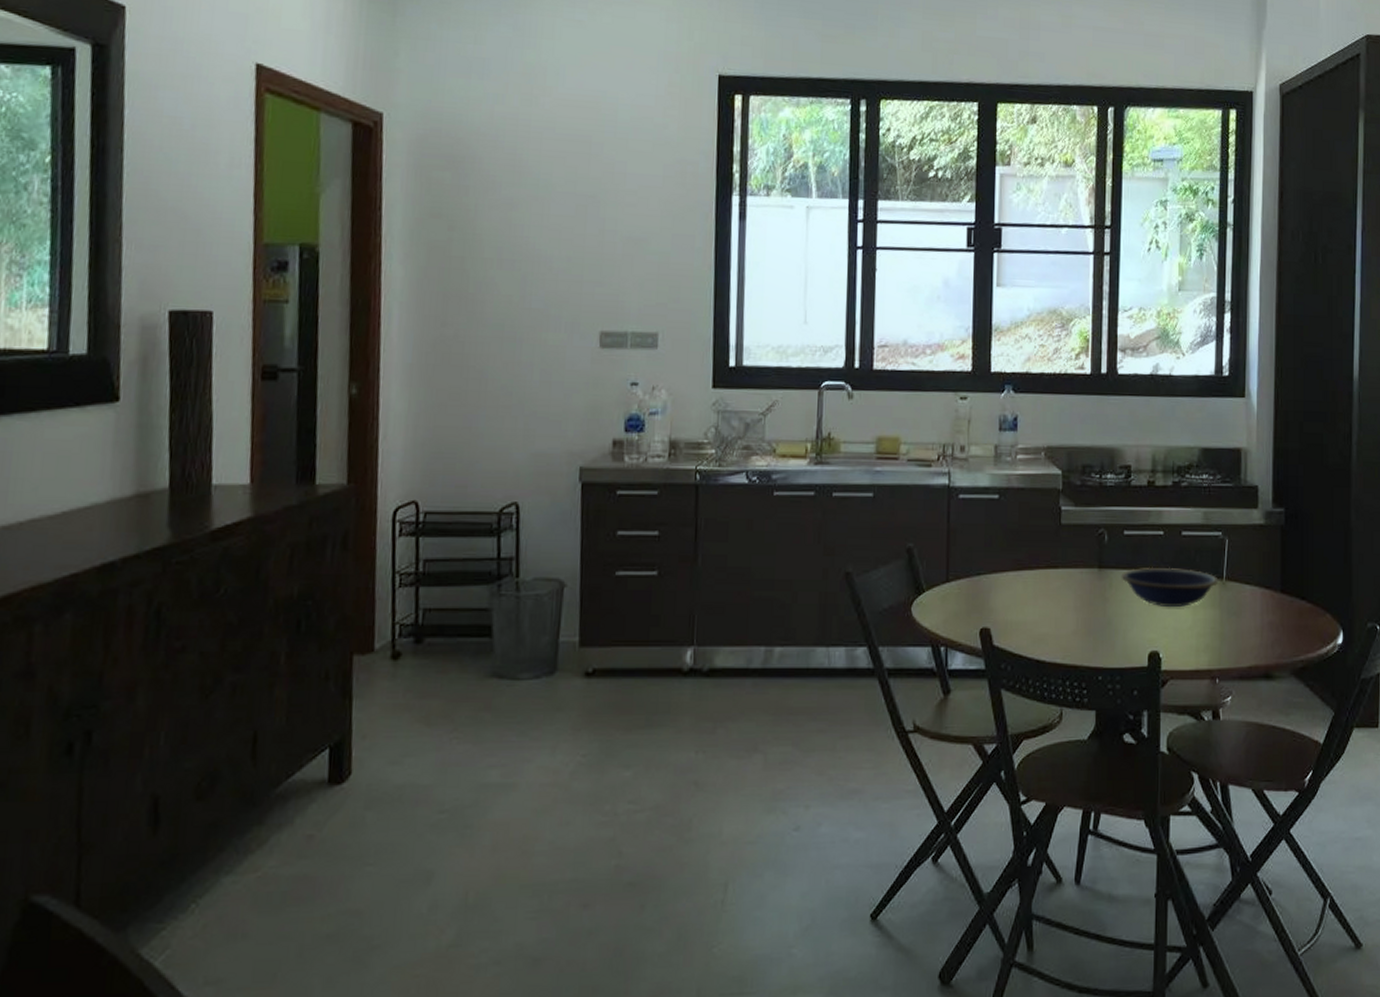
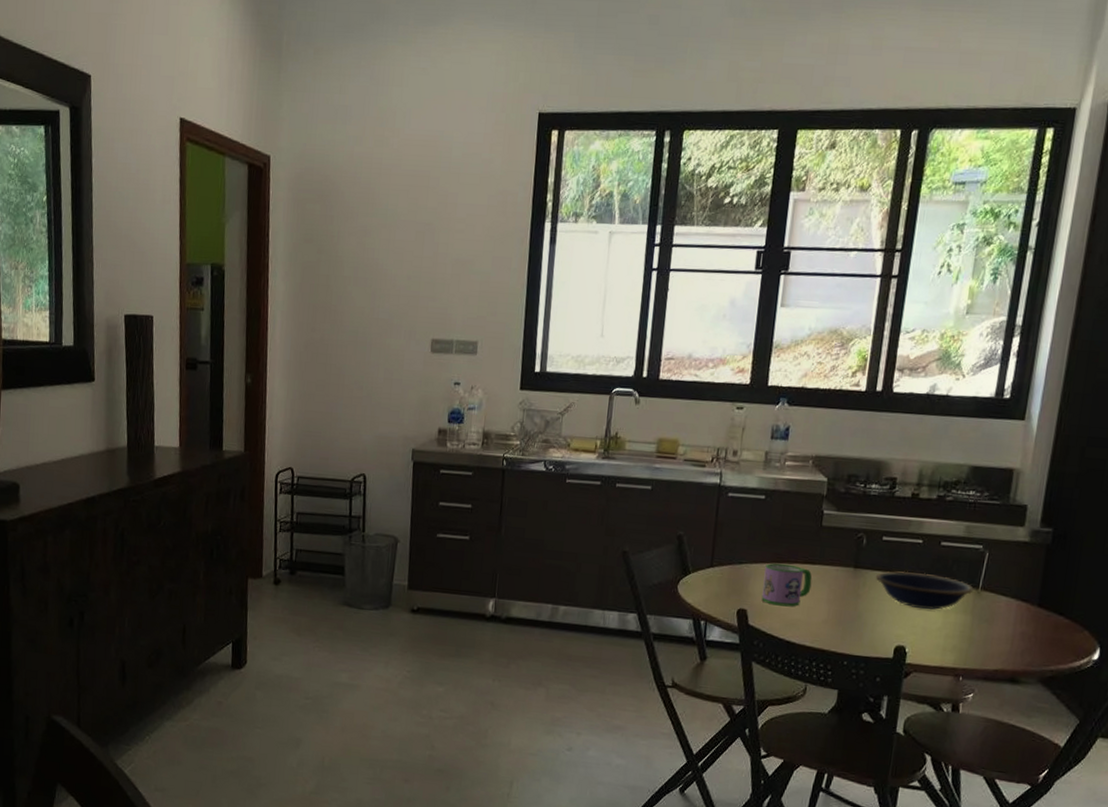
mug: none [1005,570,1057,620] -> present [761,563,813,607]

